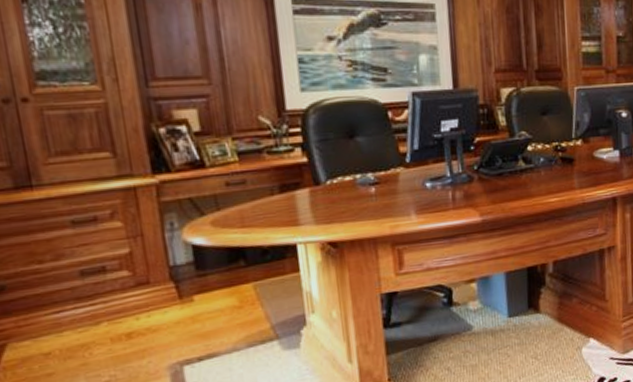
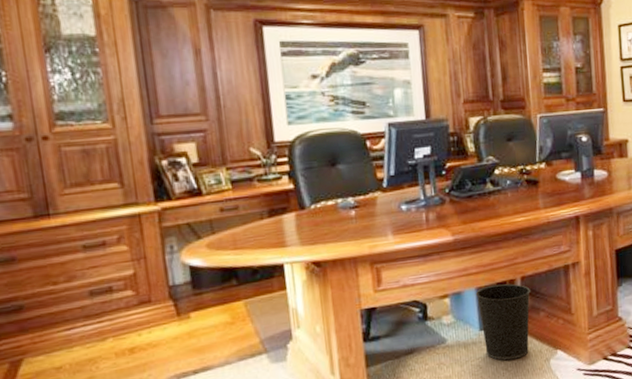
wastebasket: none [505,268,563,349] -> present [476,283,530,361]

